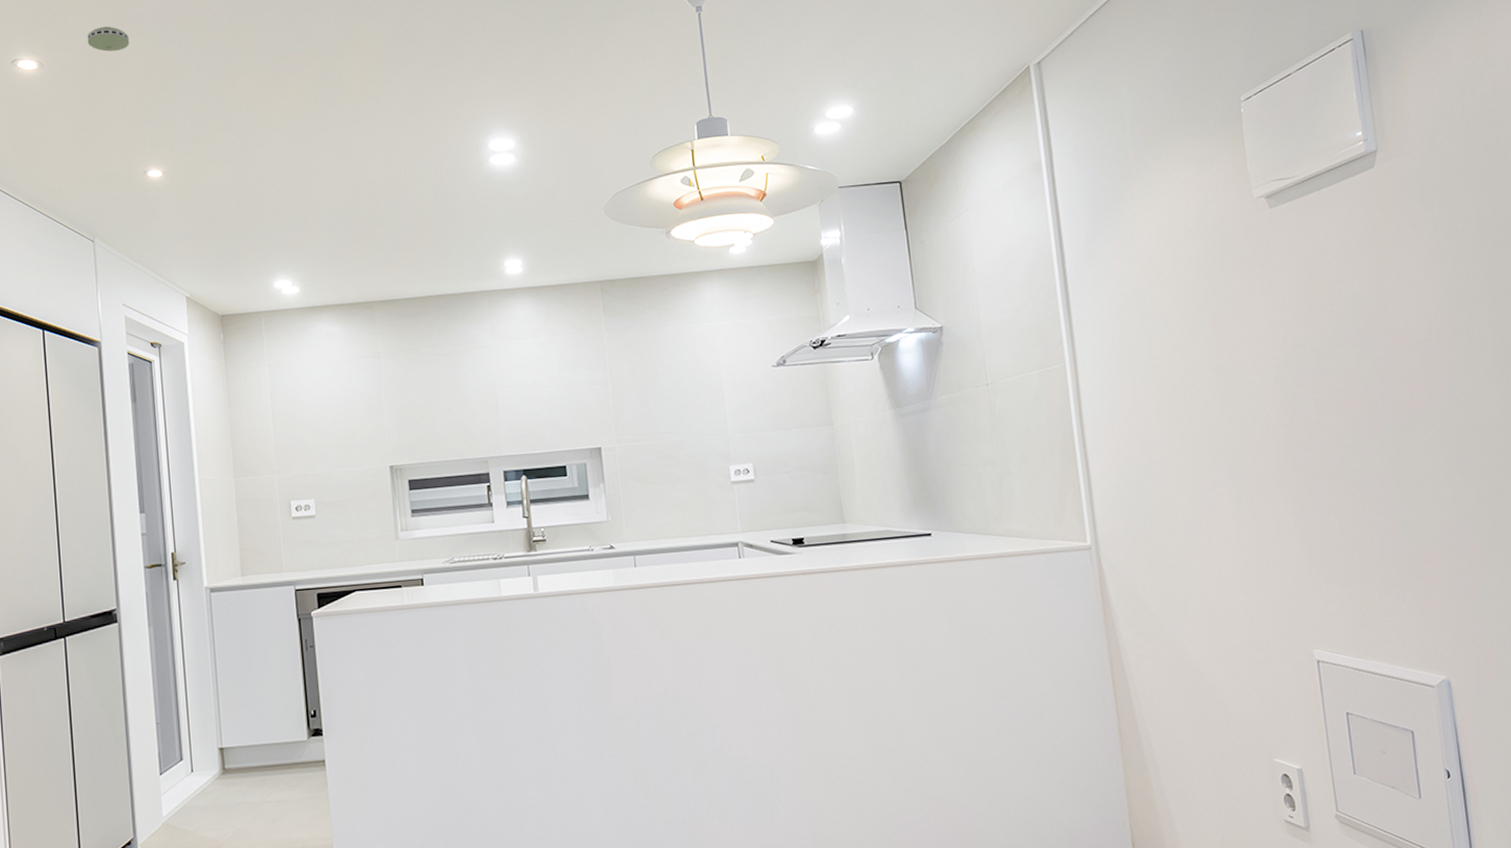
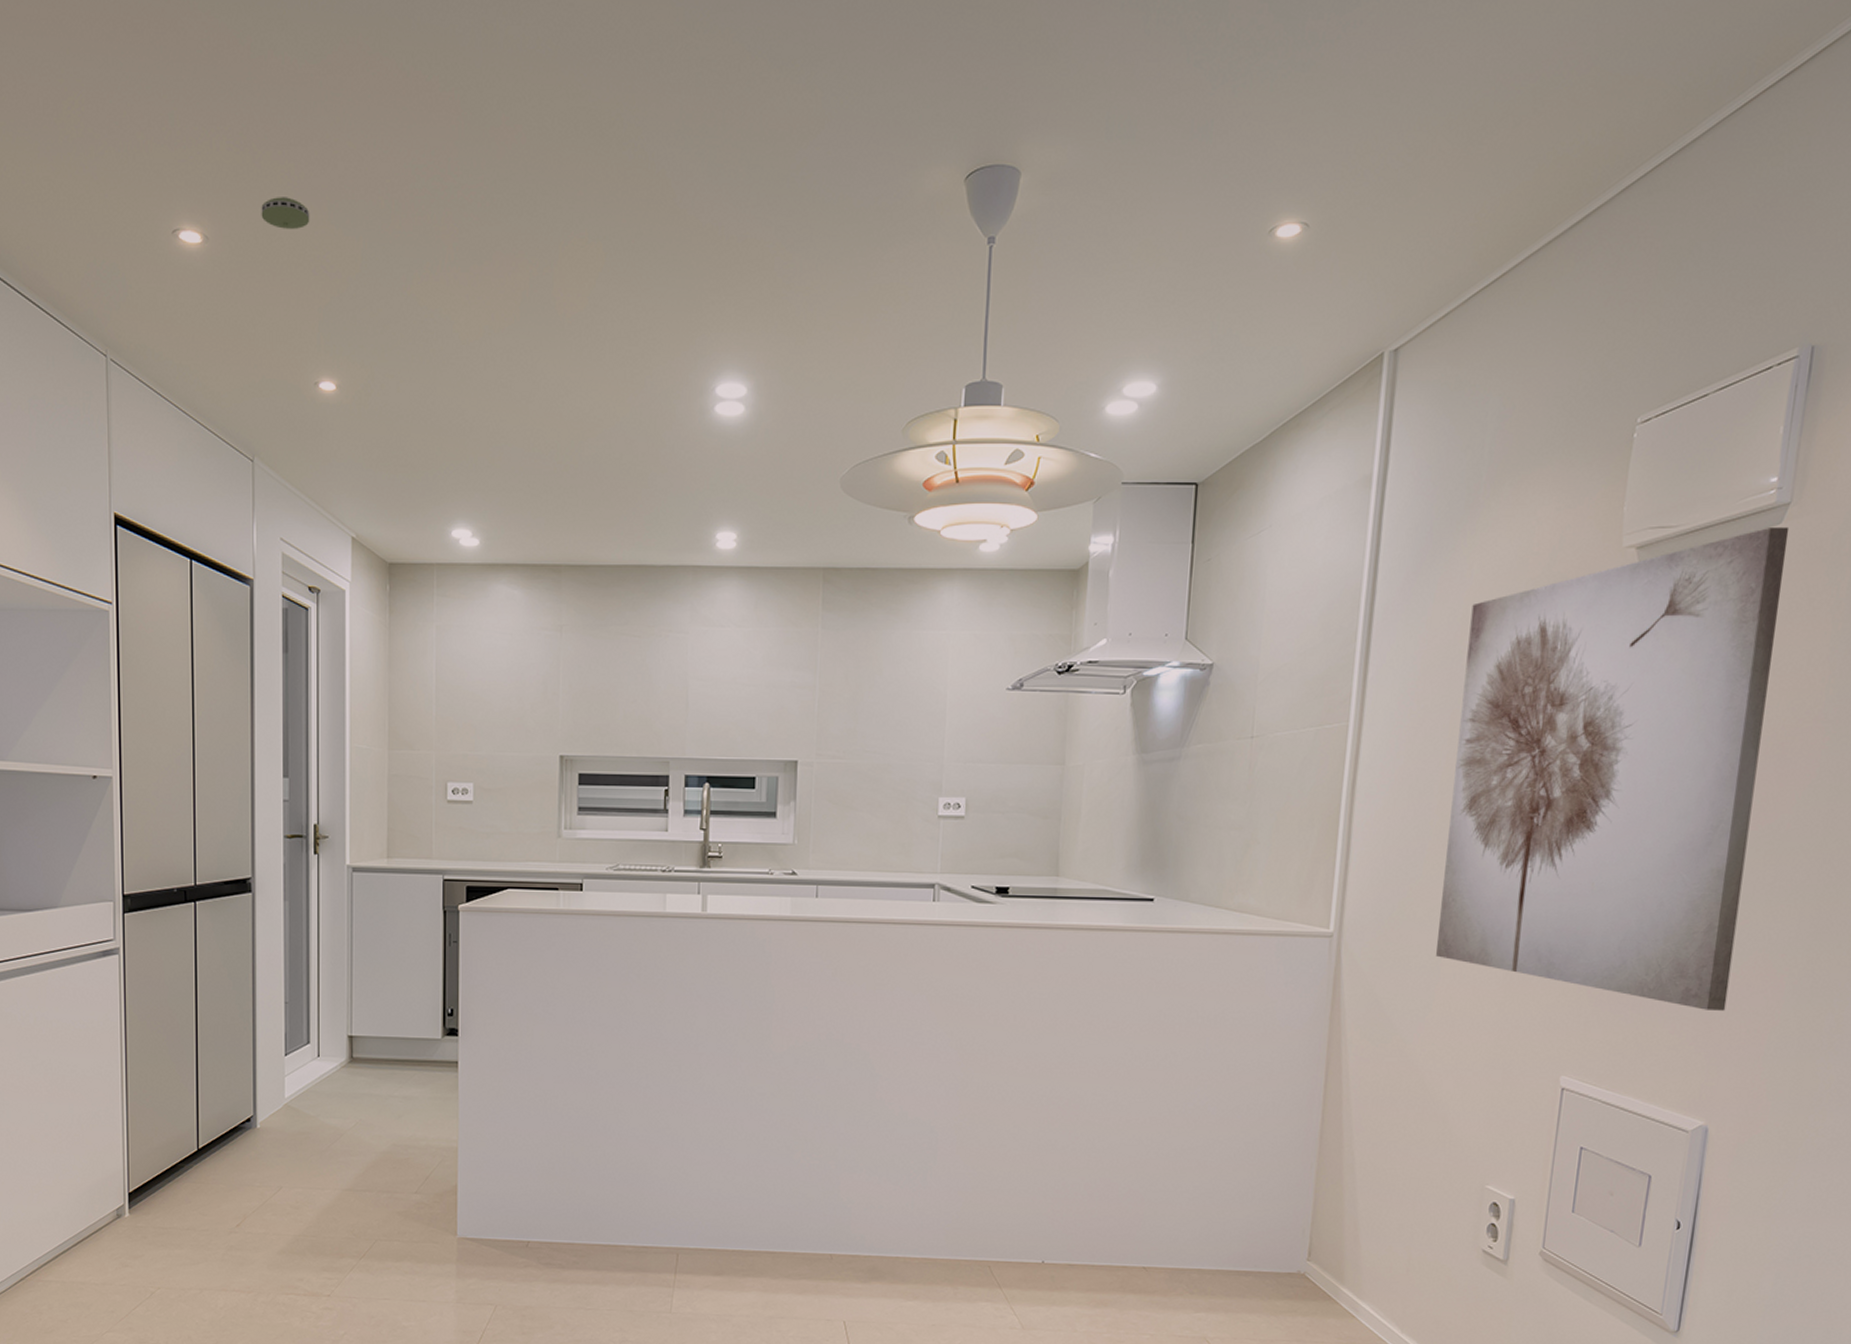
wall art: none [1145,169,1437,576] -> present [1436,526,1790,1011]

